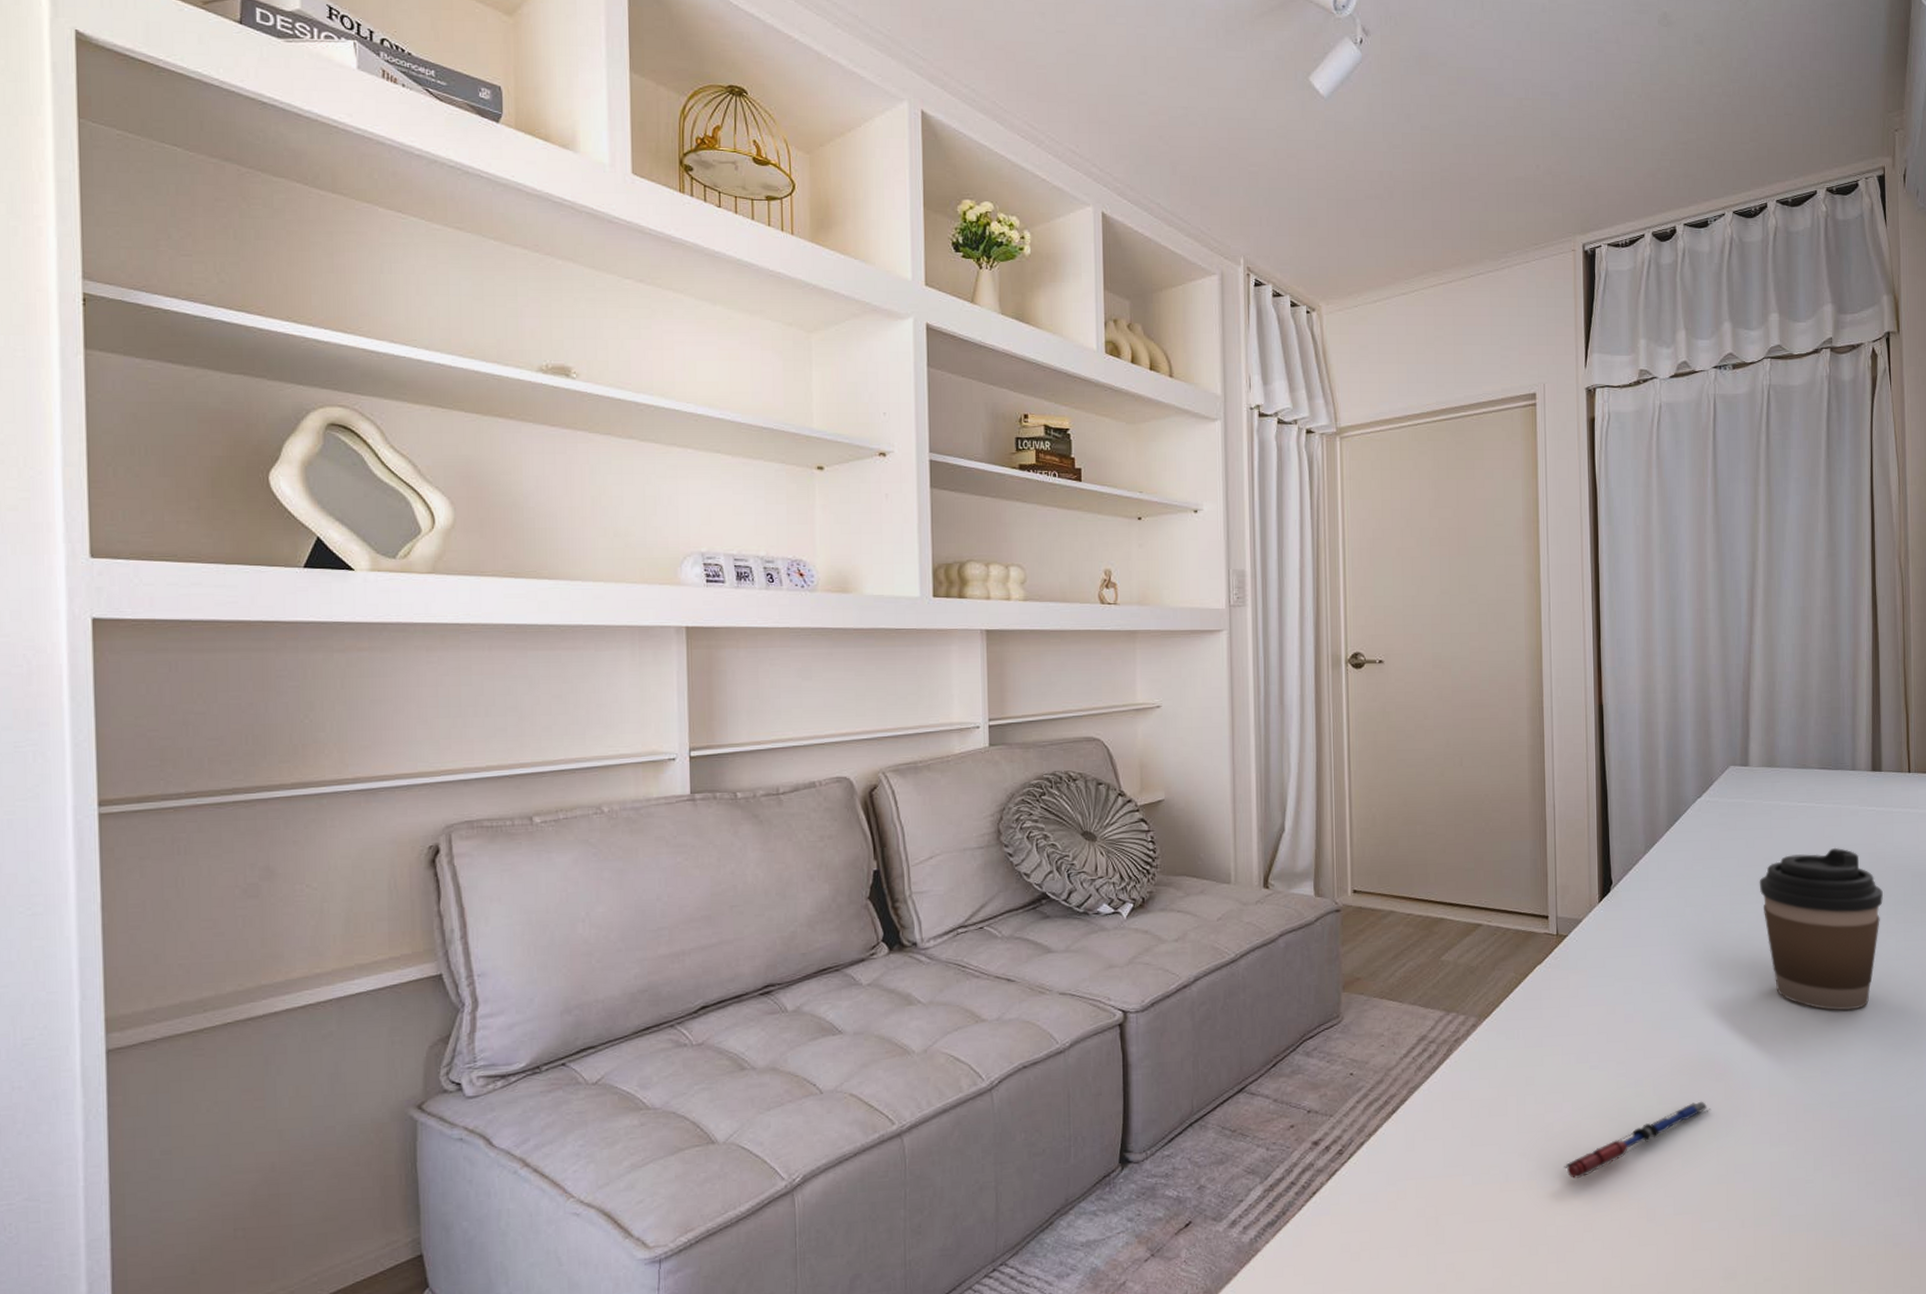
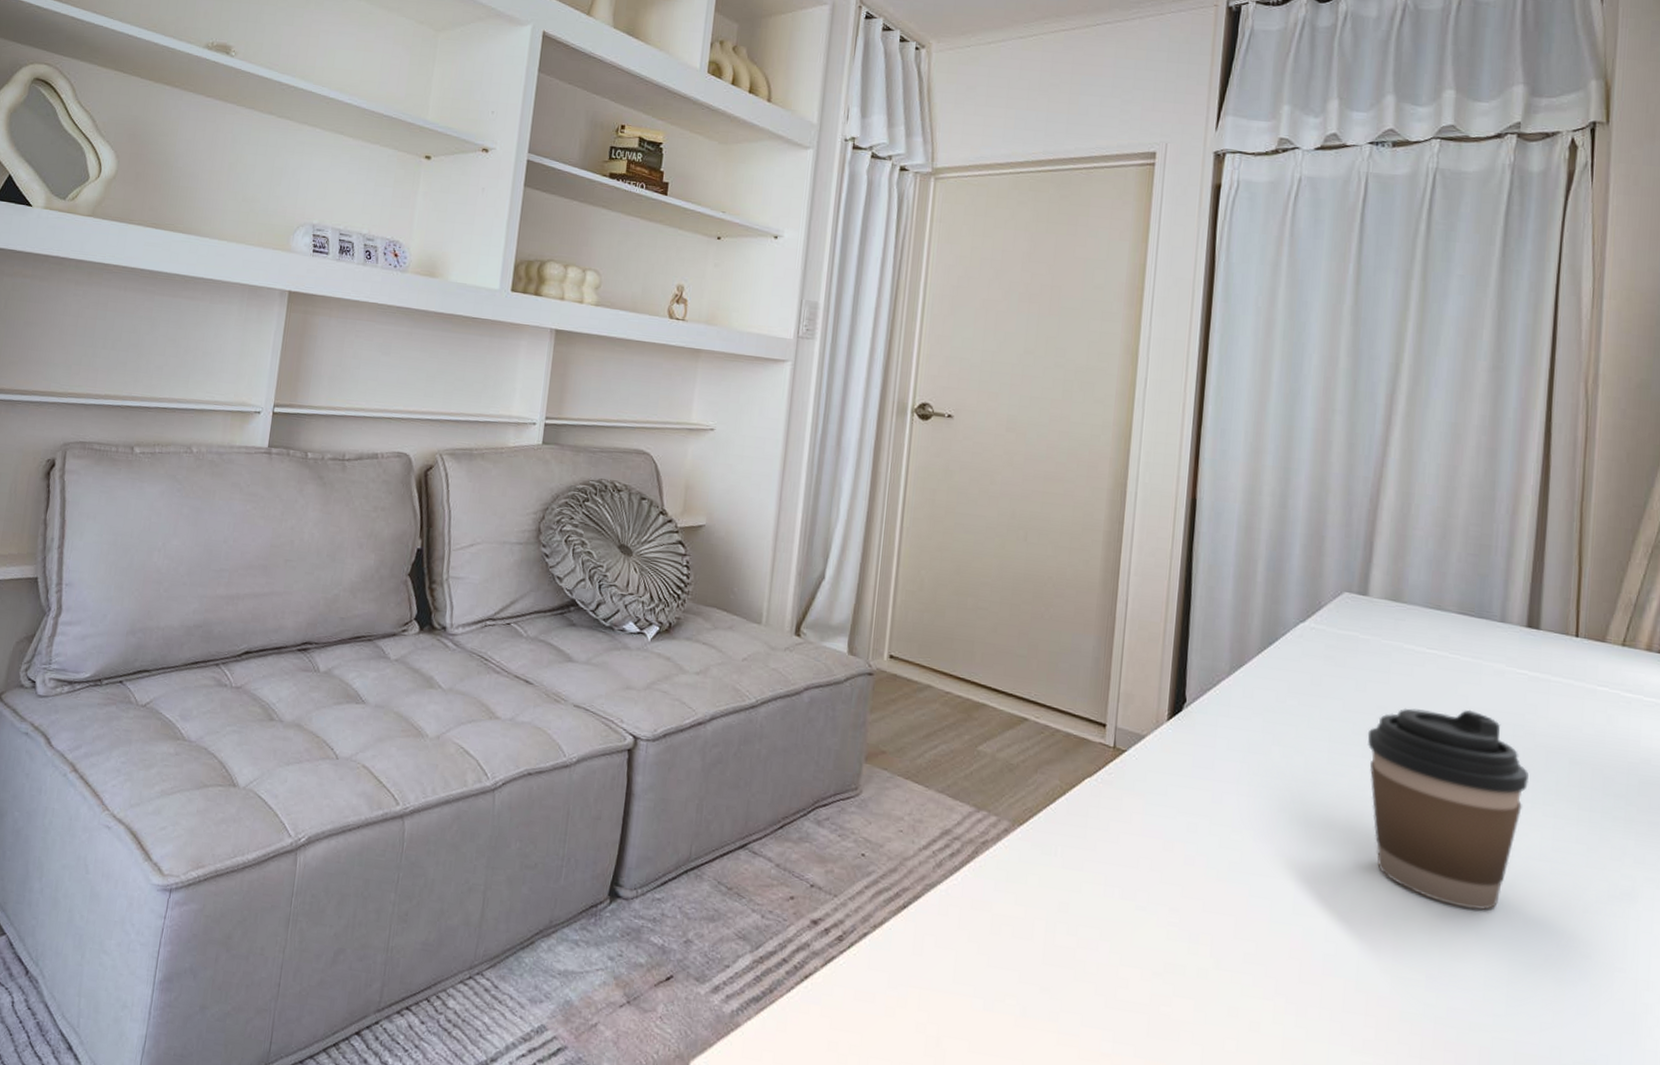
pen: present [1564,1101,1711,1179] -> none [1092,976,1281,1034]

